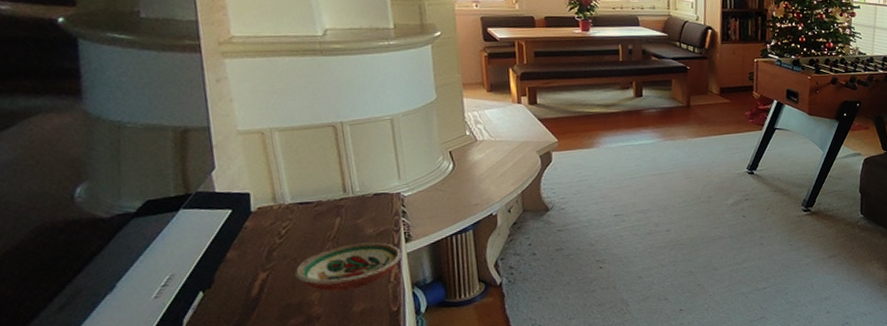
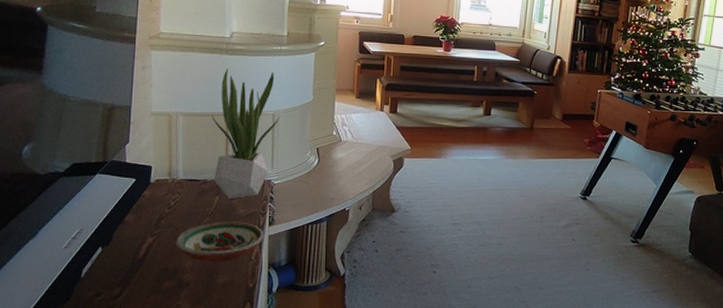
potted plant: none [315,70,400,218] -> present [211,69,280,198]

